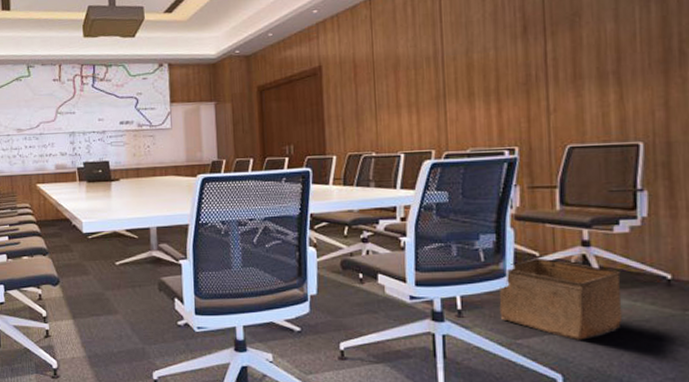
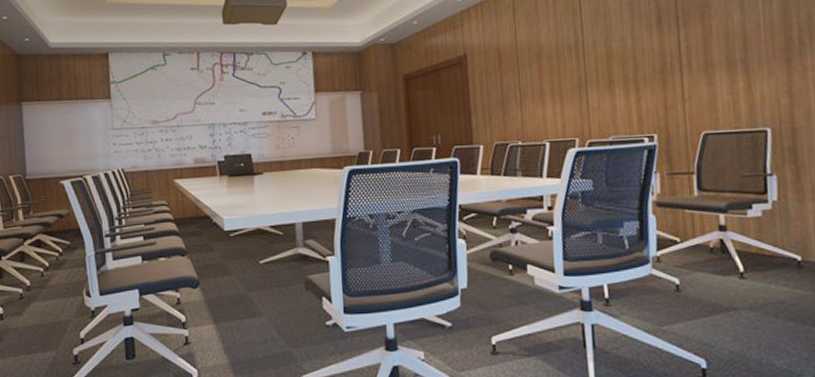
storage bin: present [499,257,623,340] -> none [644,243,759,324]

